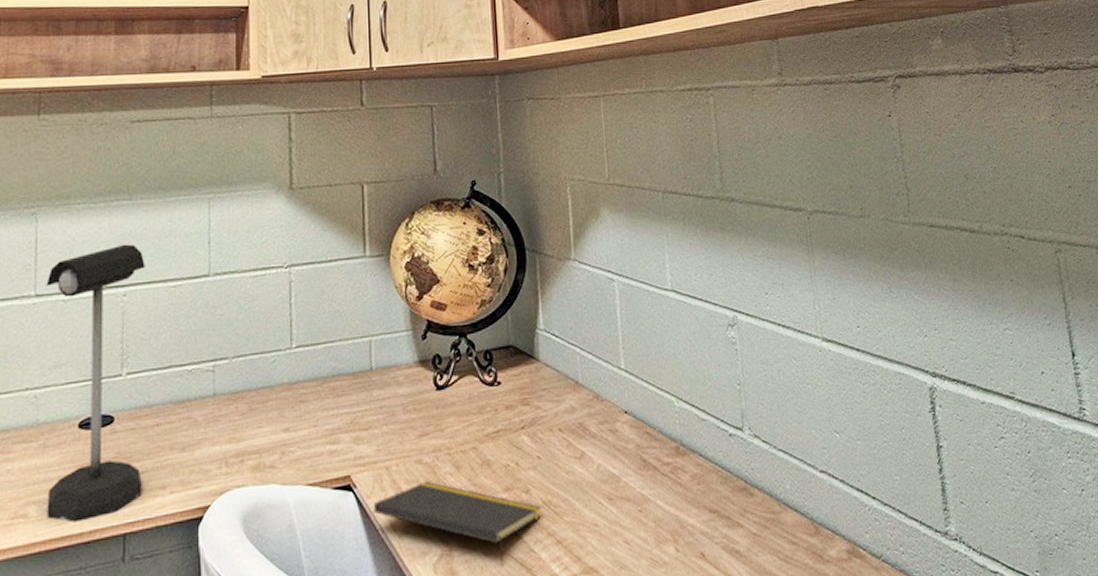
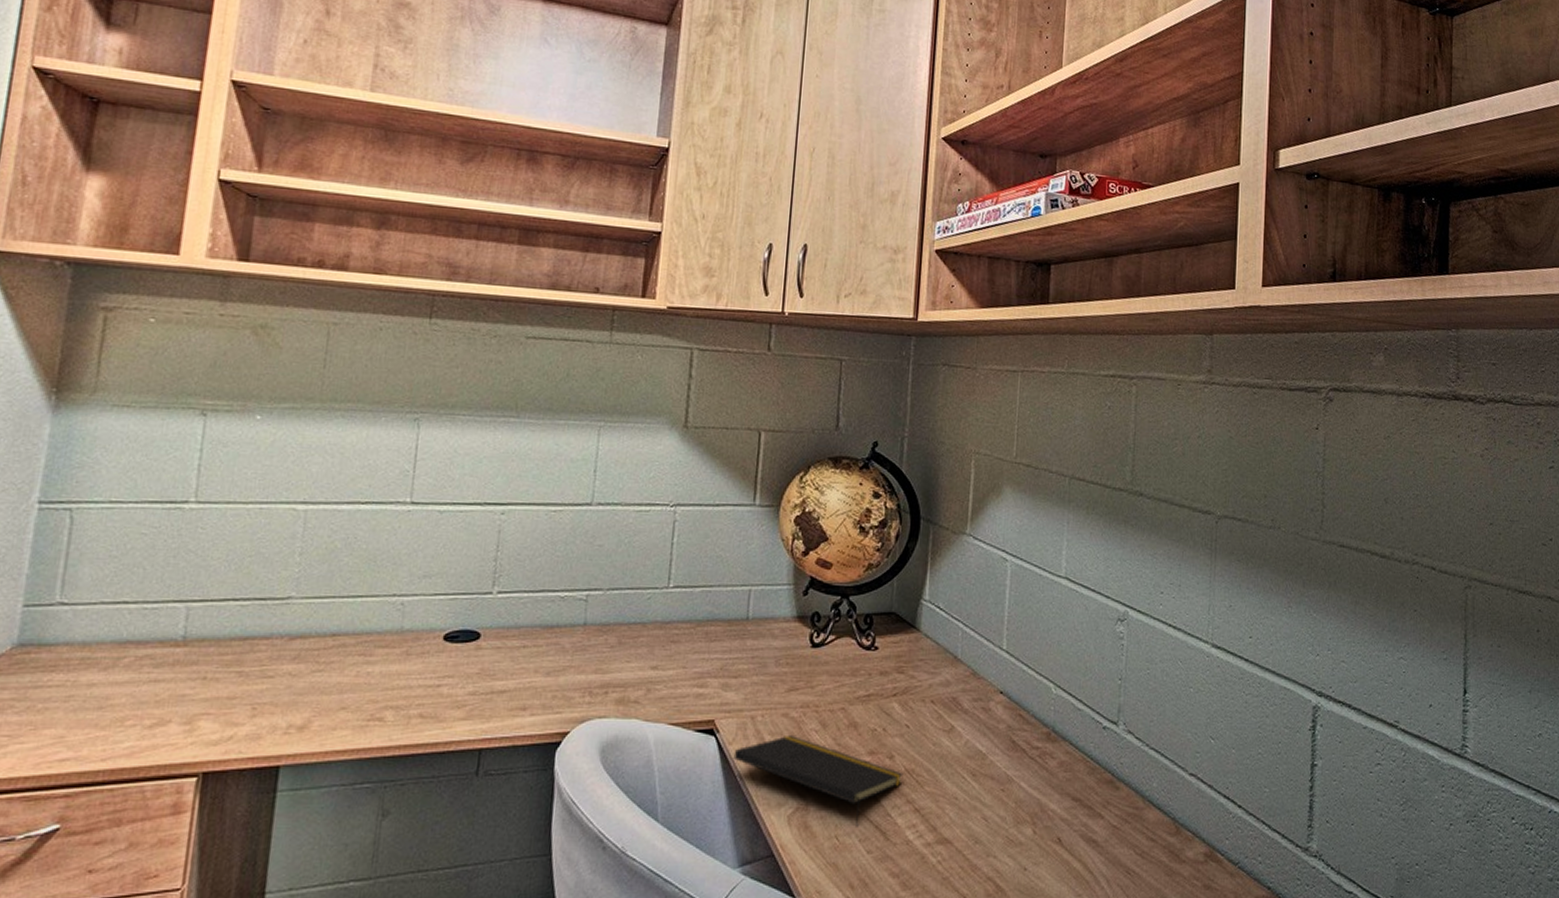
desk lamp: present [46,244,145,523] -> none [403,462,527,732]

